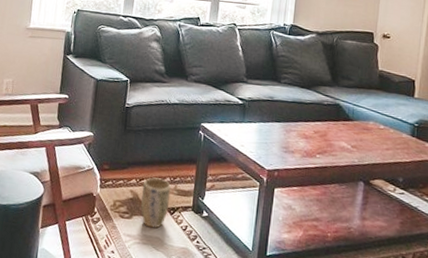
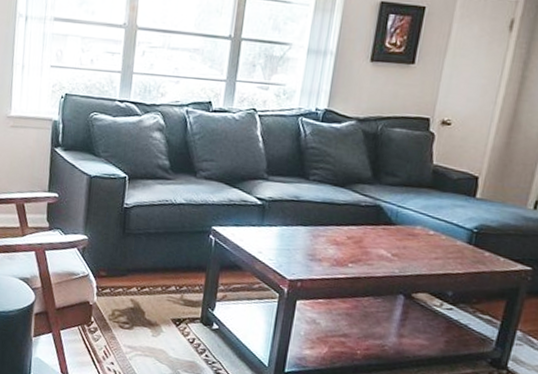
plant pot: present [140,177,171,228] -> none [142,286,177,340]

